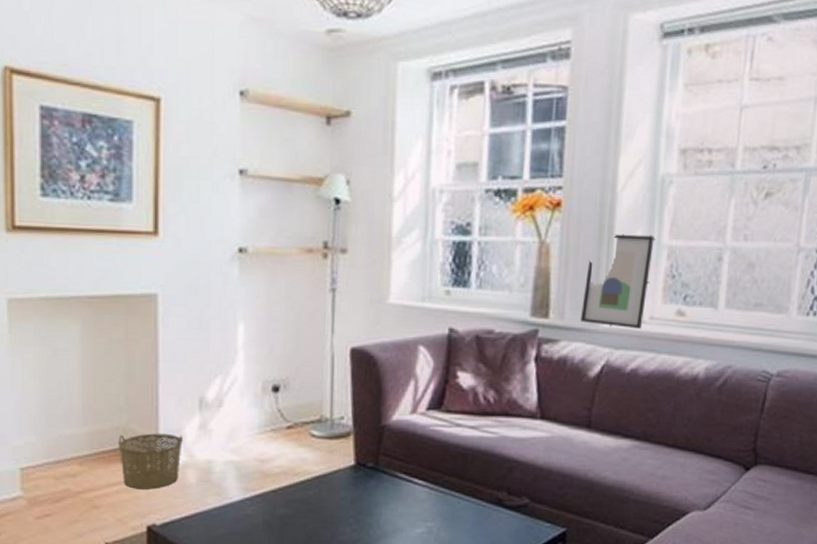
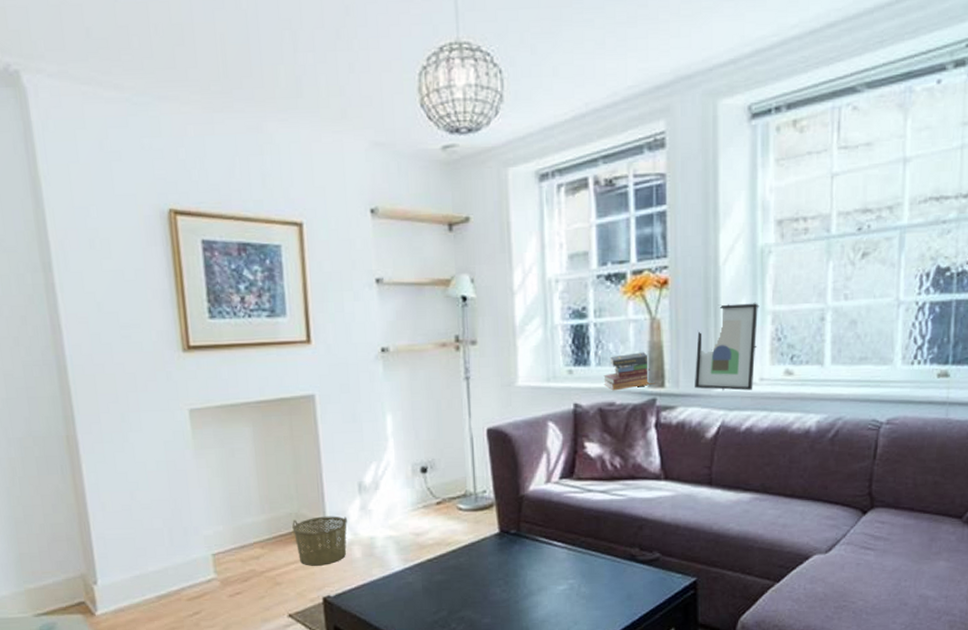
books: none [484,277,540,318] -> present [603,352,656,391]

